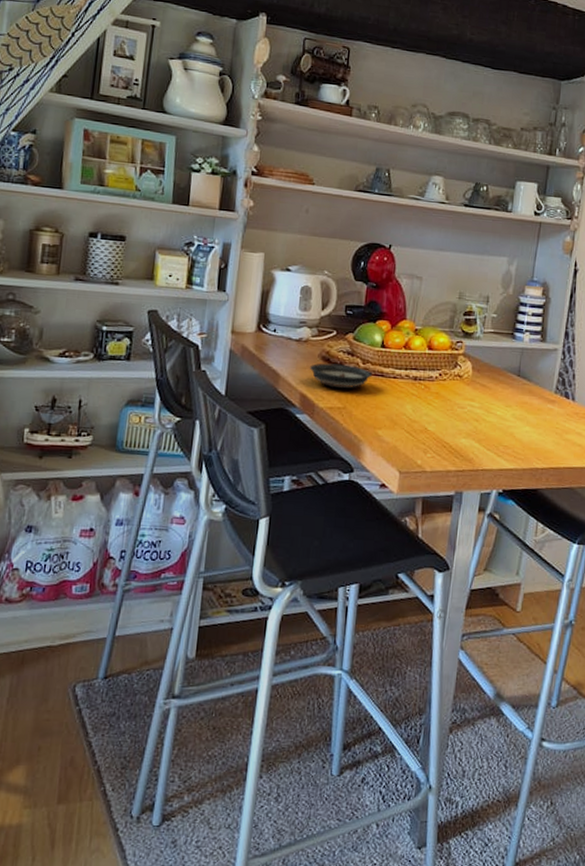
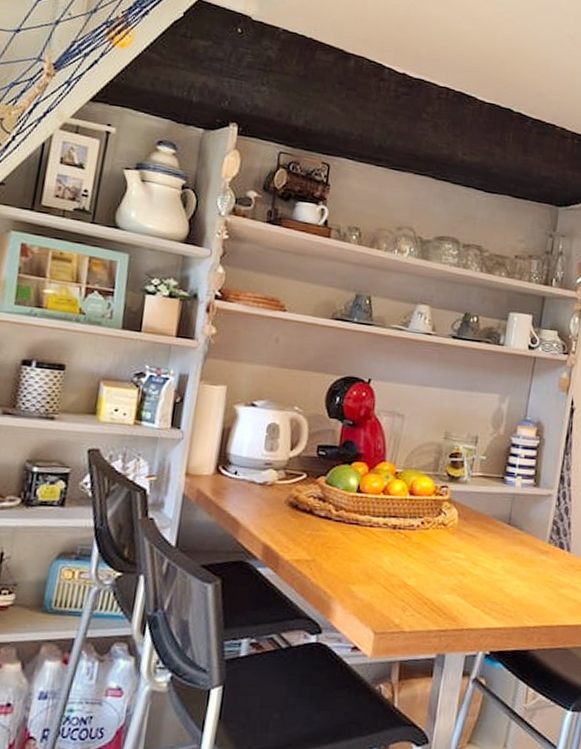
saucer: present [309,363,372,389] -> none [274,509,346,539]

